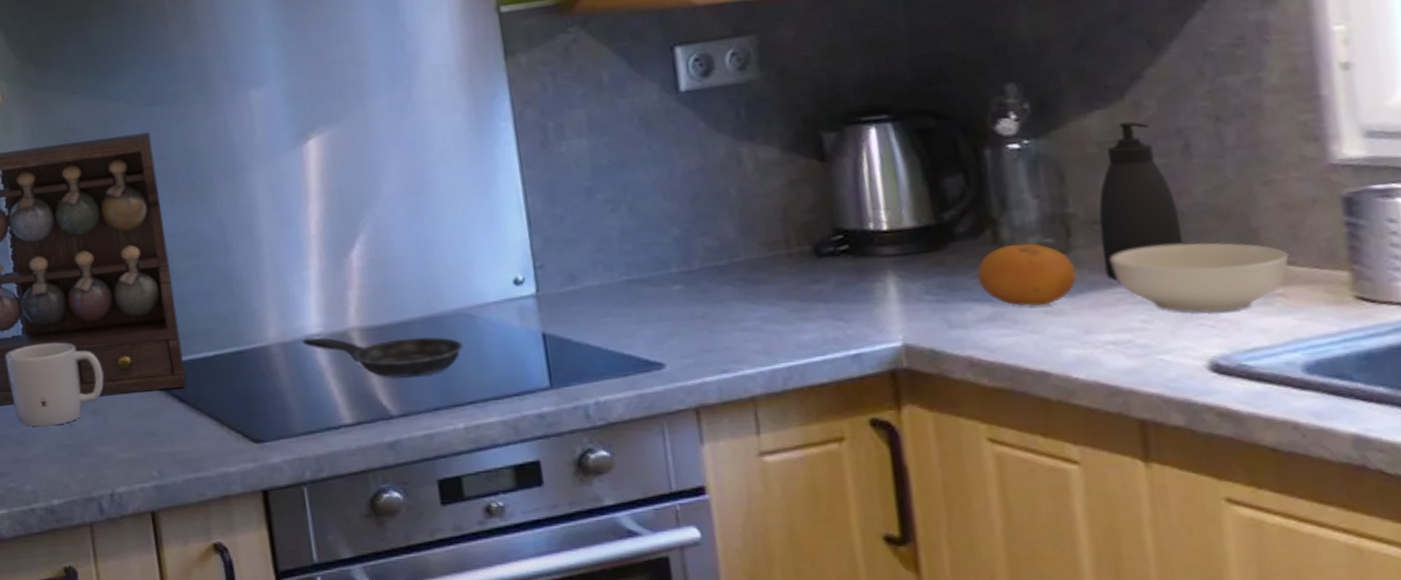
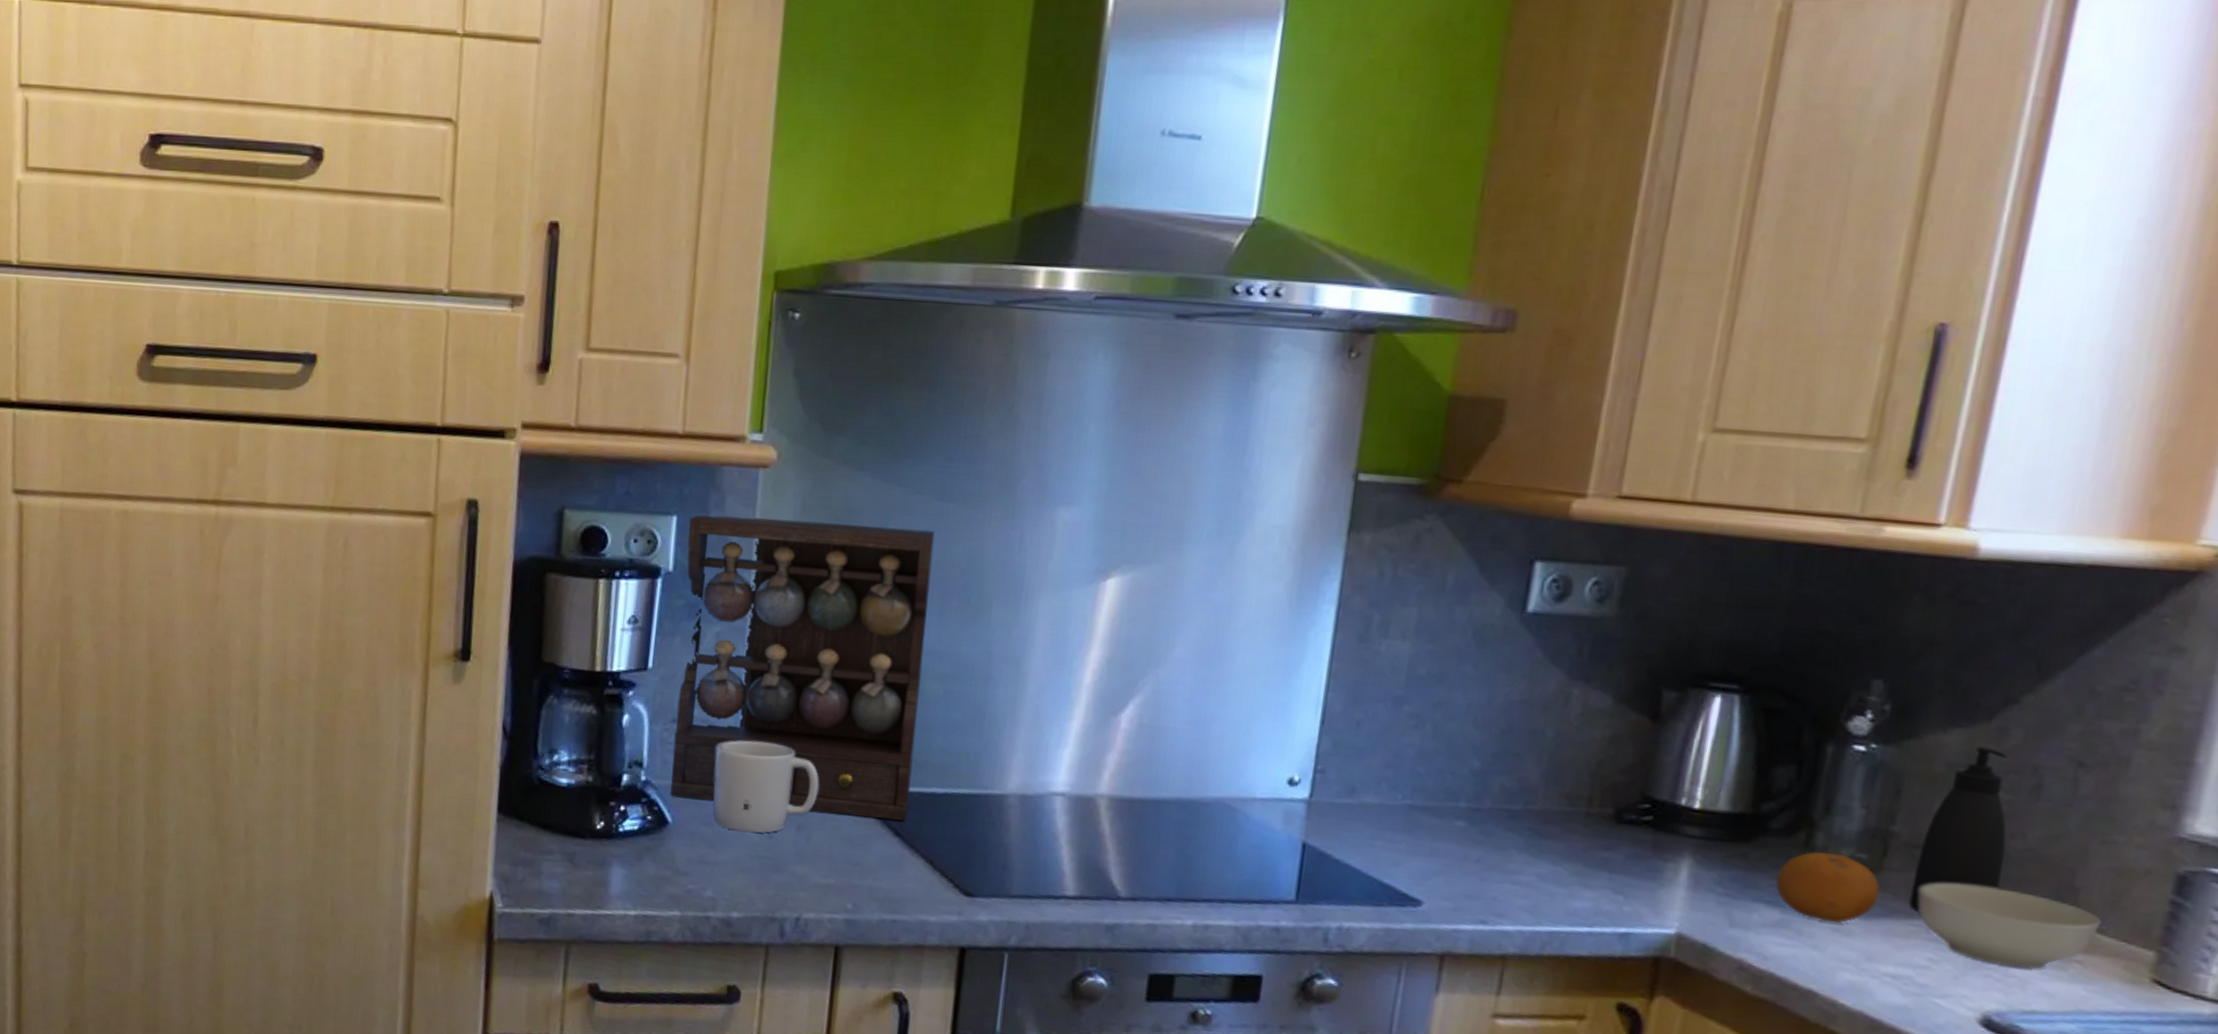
frying pan: present [302,336,464,378] -> none [1043,795,1216,863]

